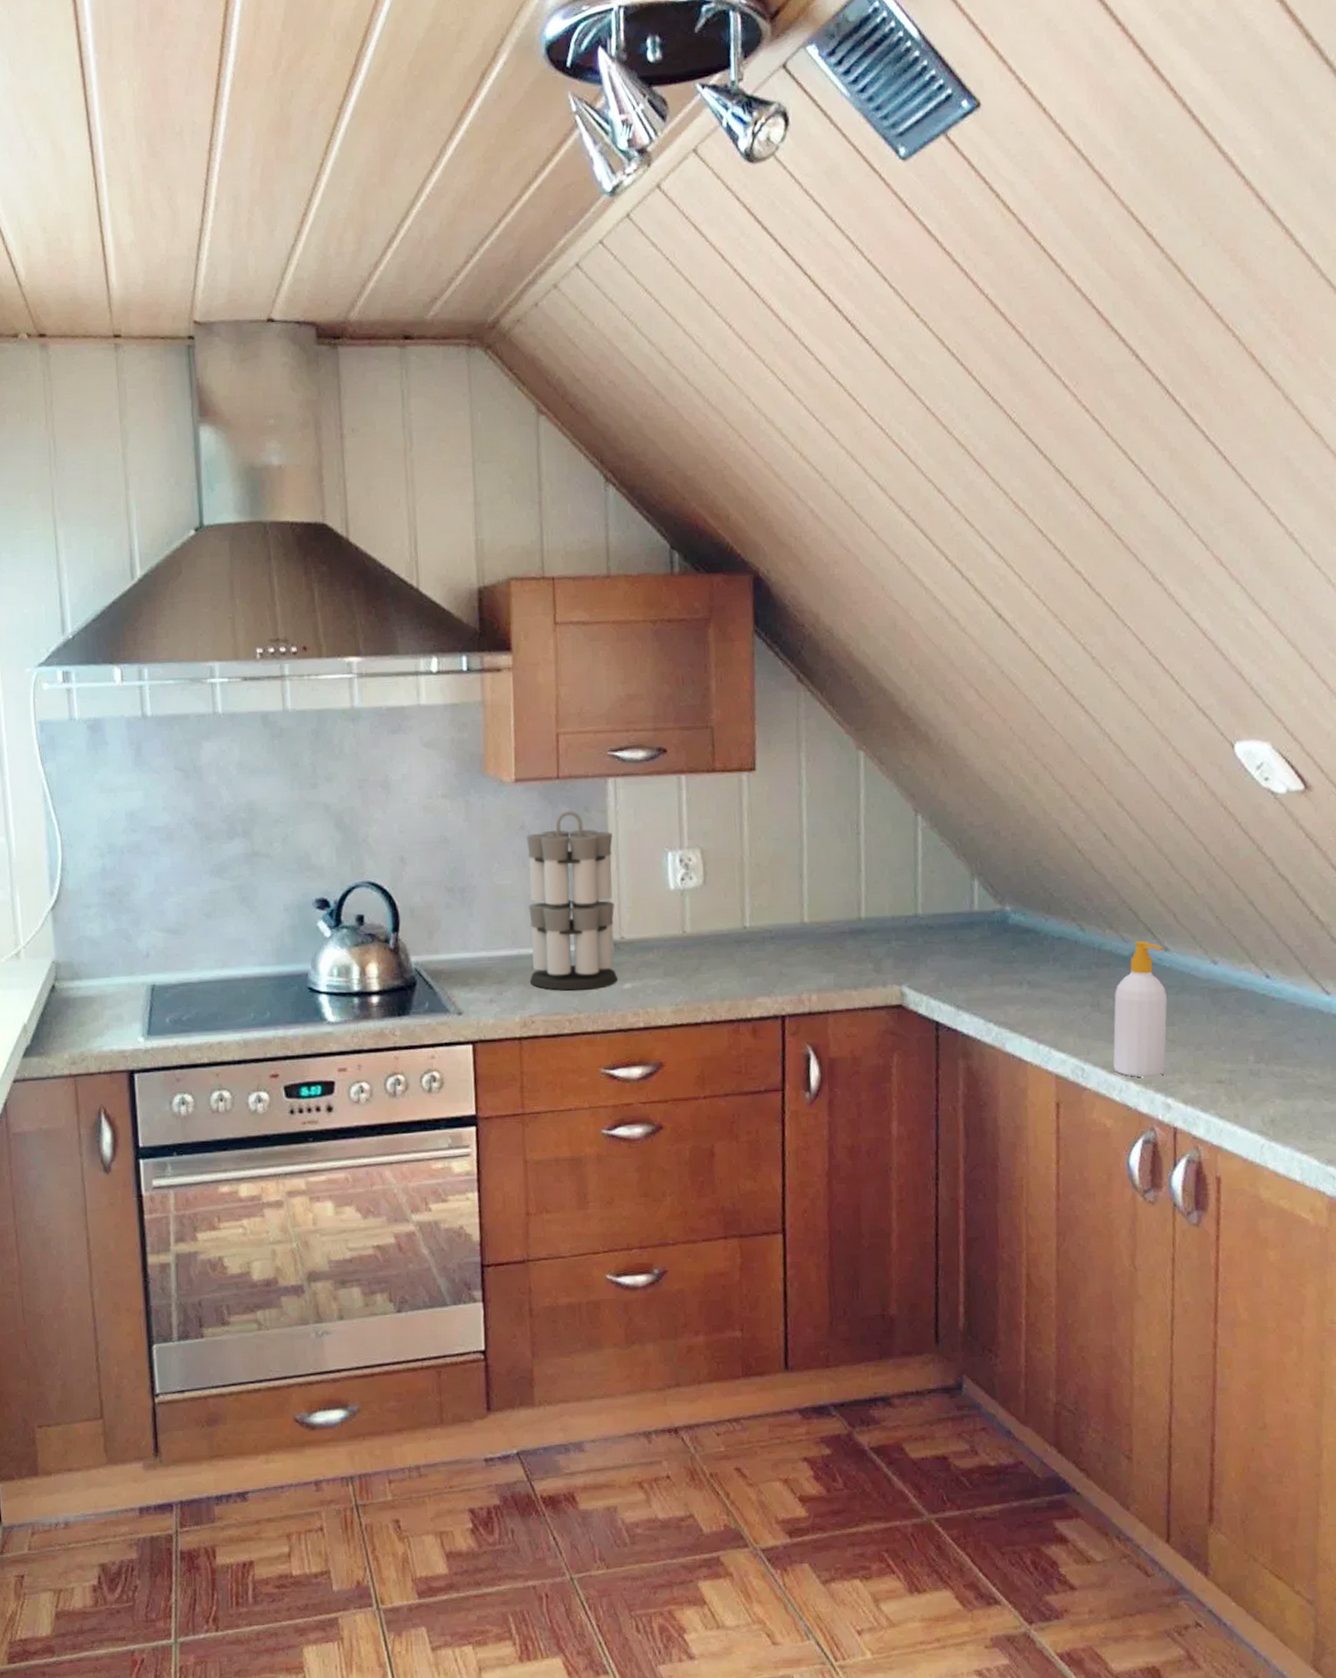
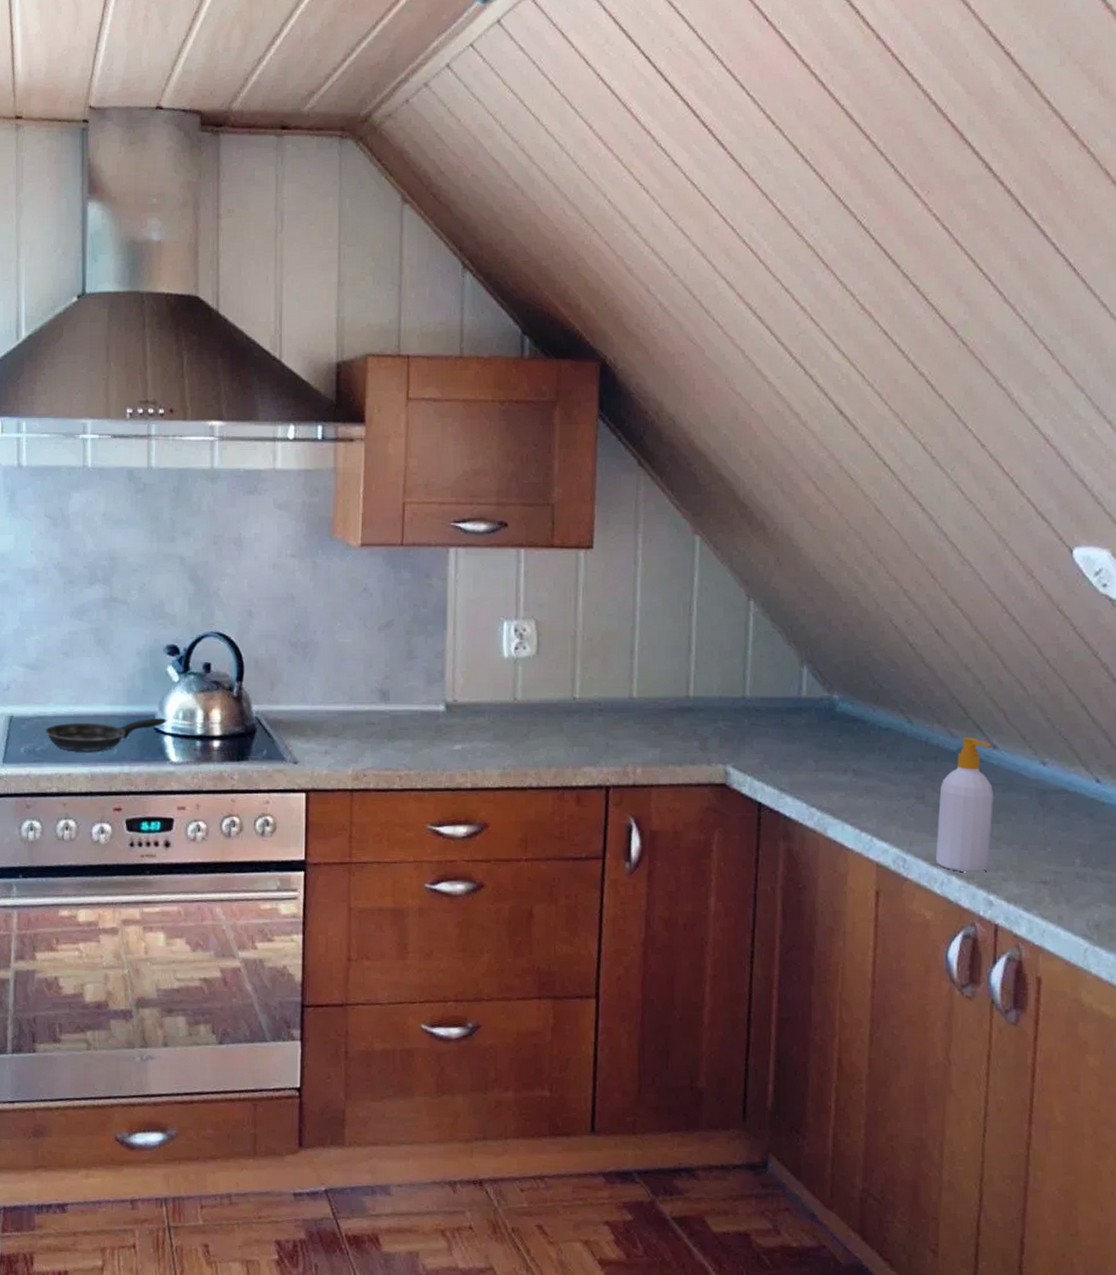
frying pan: none [191,976,321,1018] -> present [46,717,167,752]
spice rack: present [527,810,617,991] -> none [363,576,451,748]

